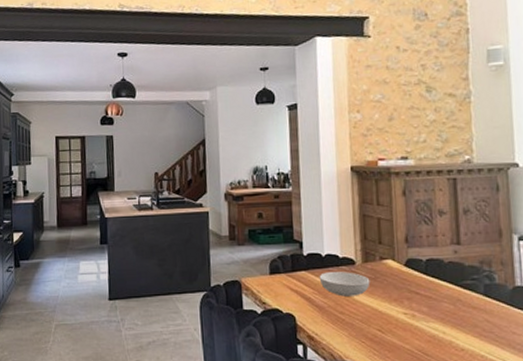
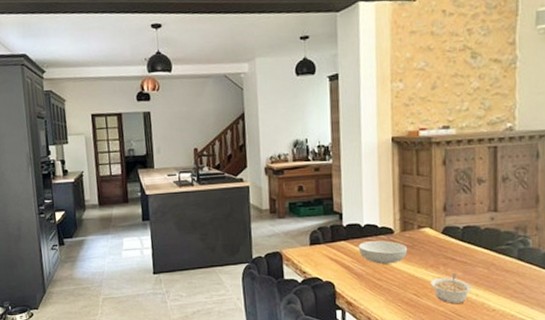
legume: none [395,309,438,341] -> present [430,273,472,304]

